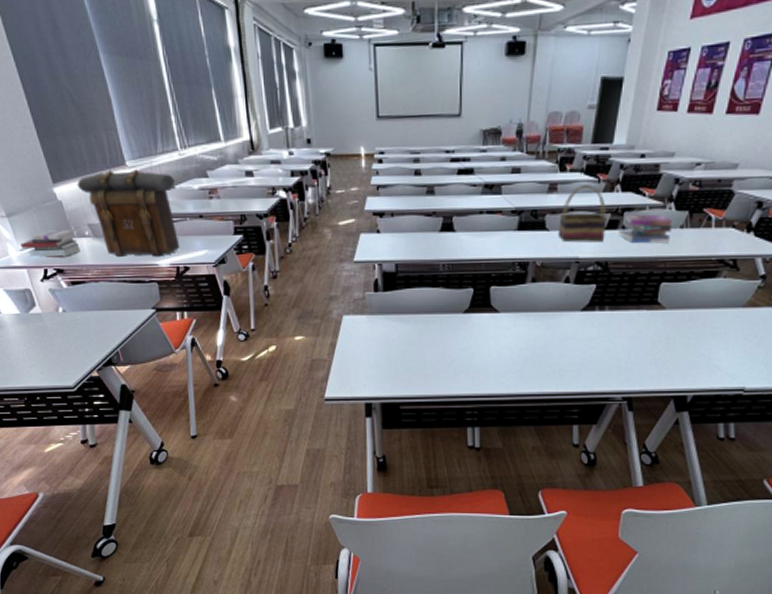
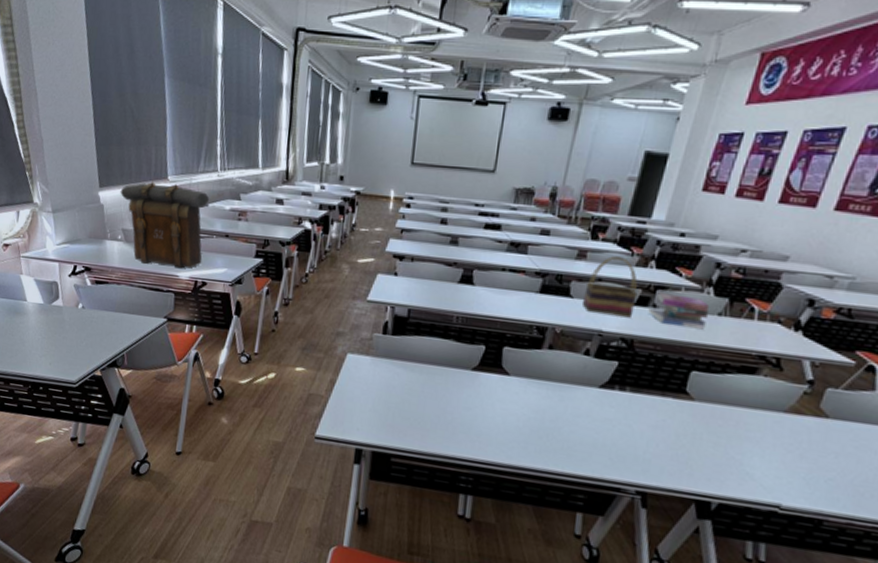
books: present [20,229,81,258] -> none [58,229,111,257]

